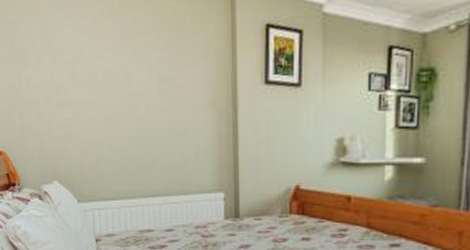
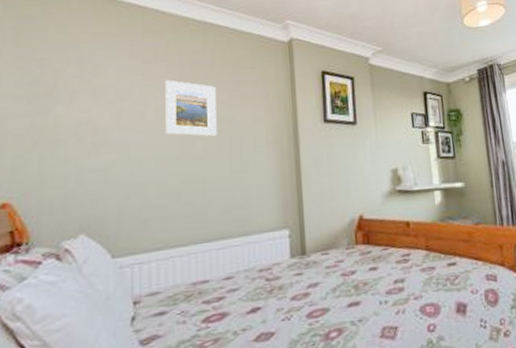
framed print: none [111,39,159,98] -> present [165,79,217,137]

